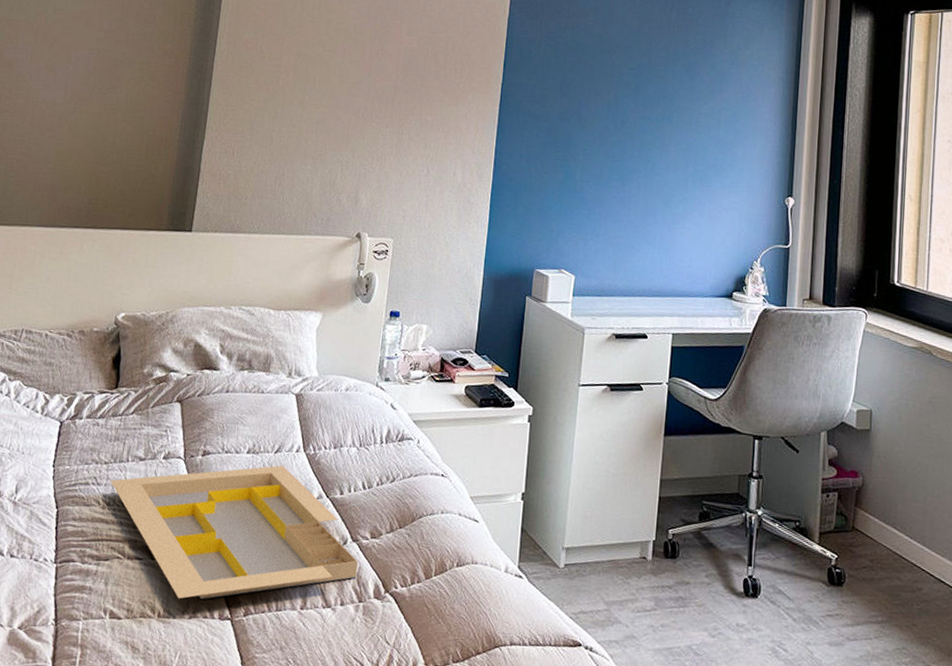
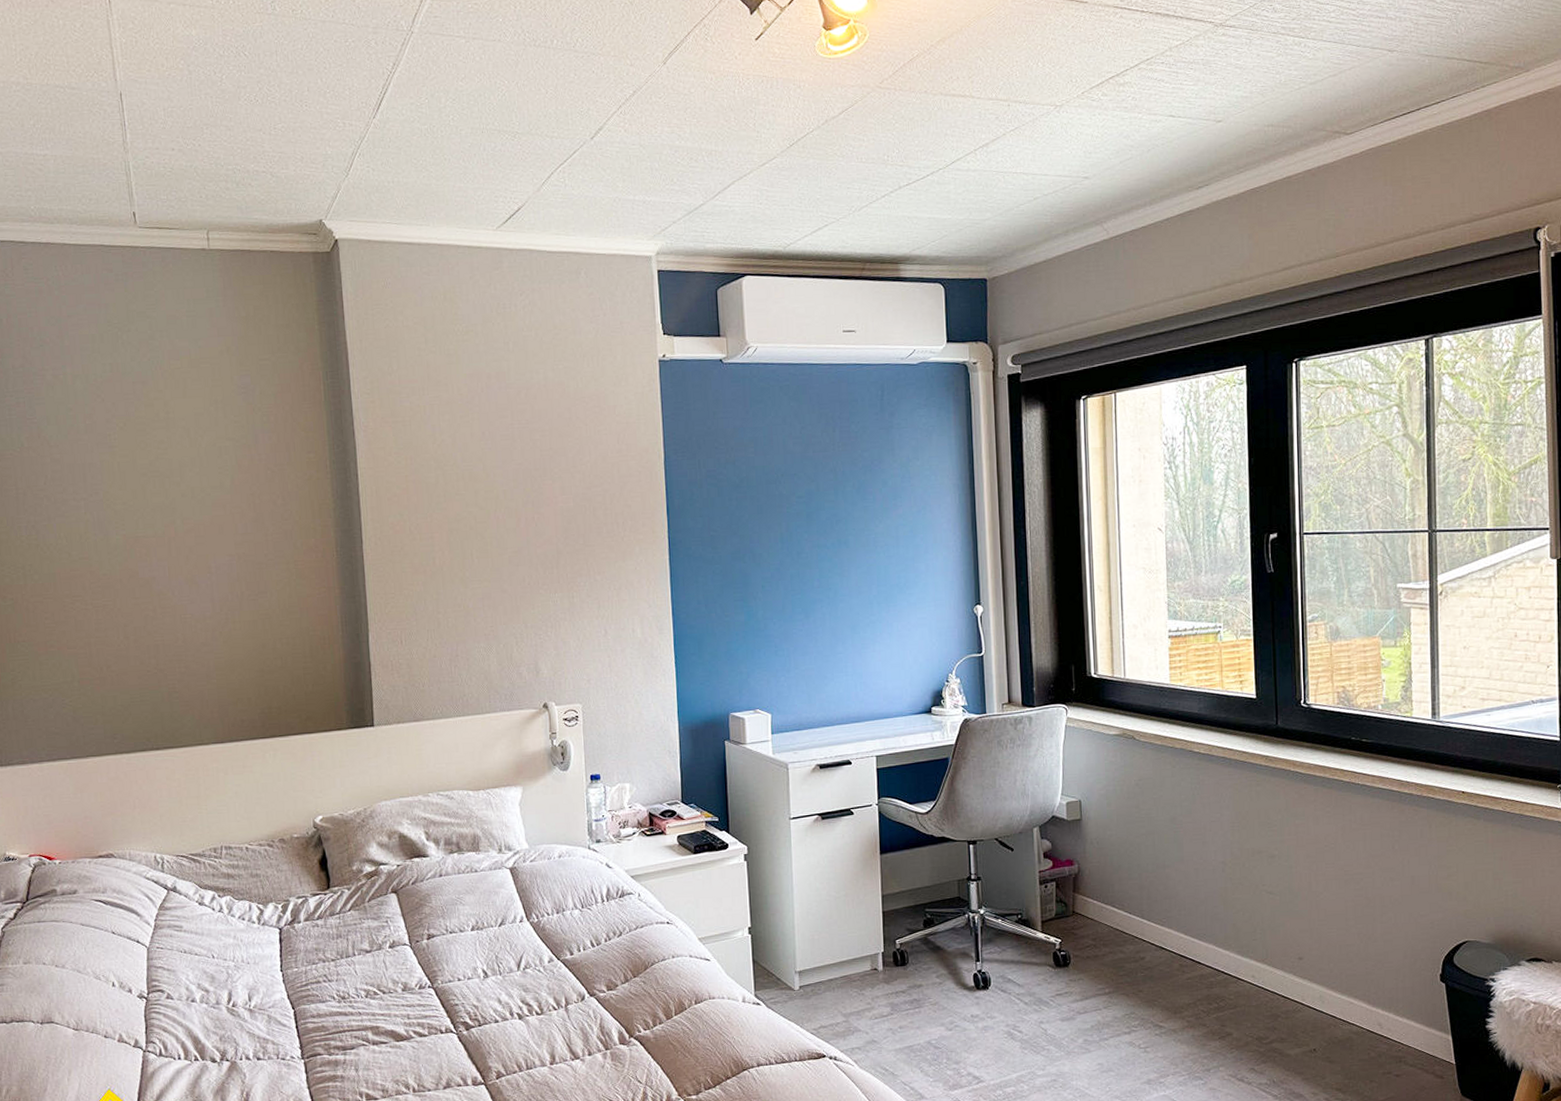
serving tray: present [110,465,358,599] -> none [341,937,600,1073]

